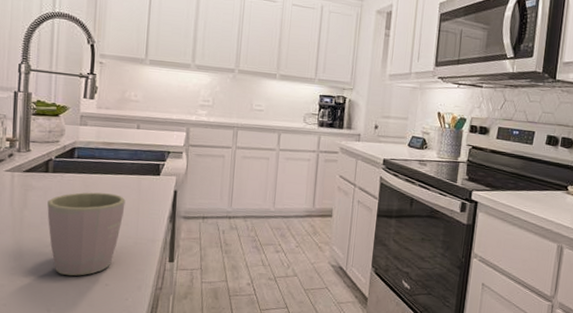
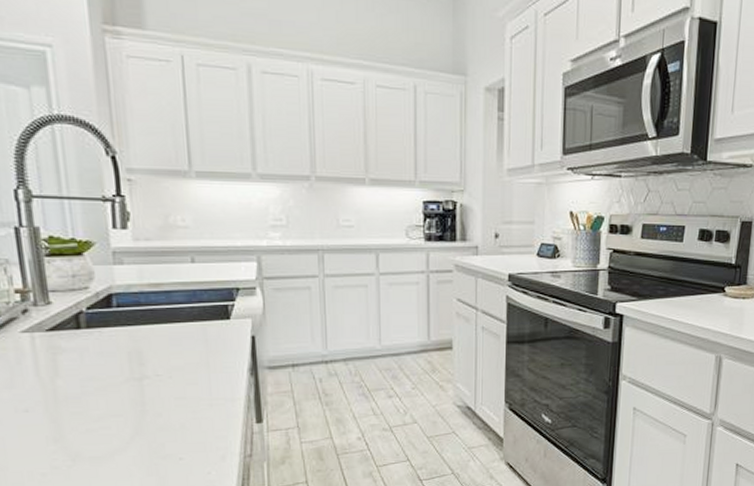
mug: present [47,192,125,276] -> none [86,348,190,453]

